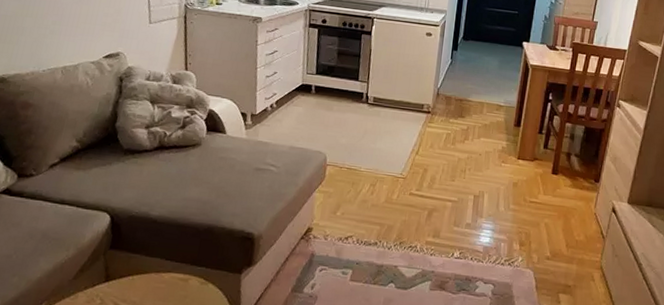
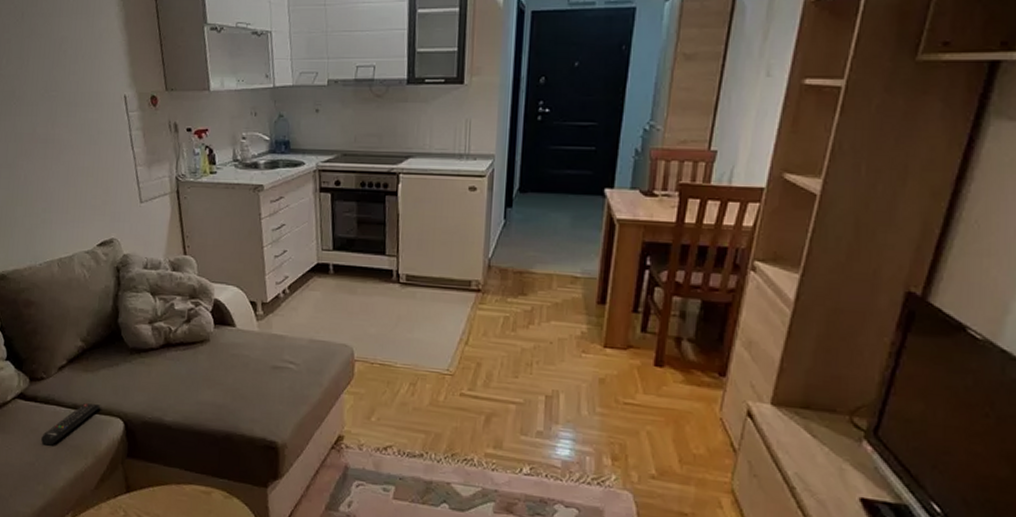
remote control: none [22,199,90,239] -> present [41,403,101,446]

